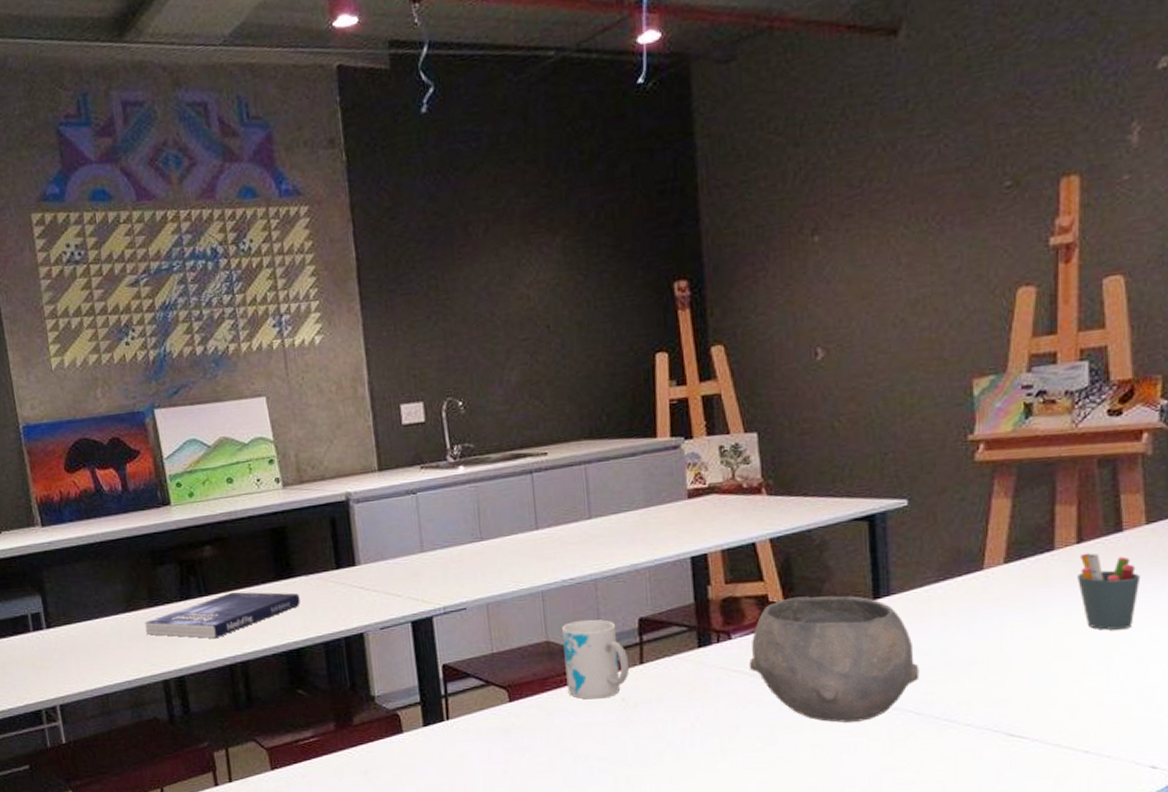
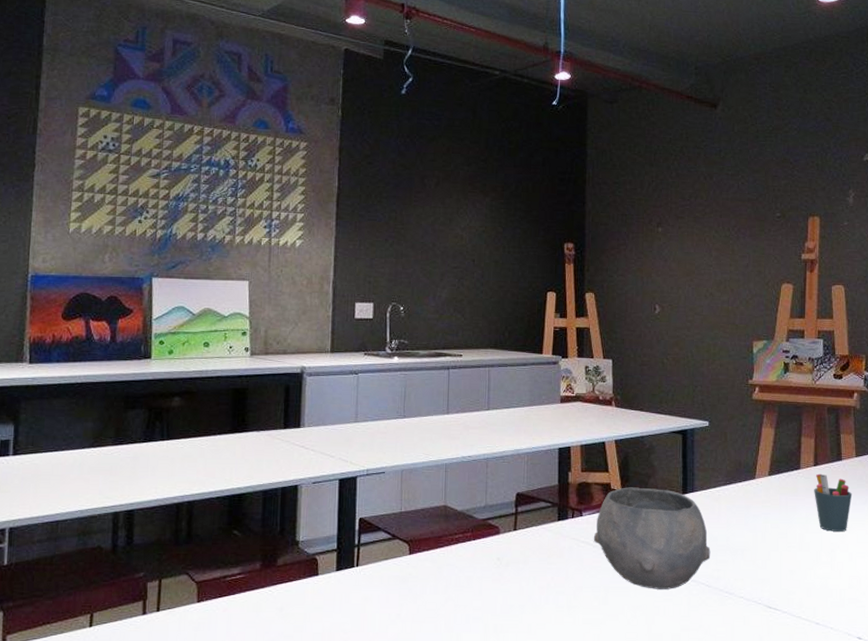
book: present [144,592,301,639] -> none [106,439,249,479]
mug: present [562,619,630,700] -> none [456,490,506,557]

